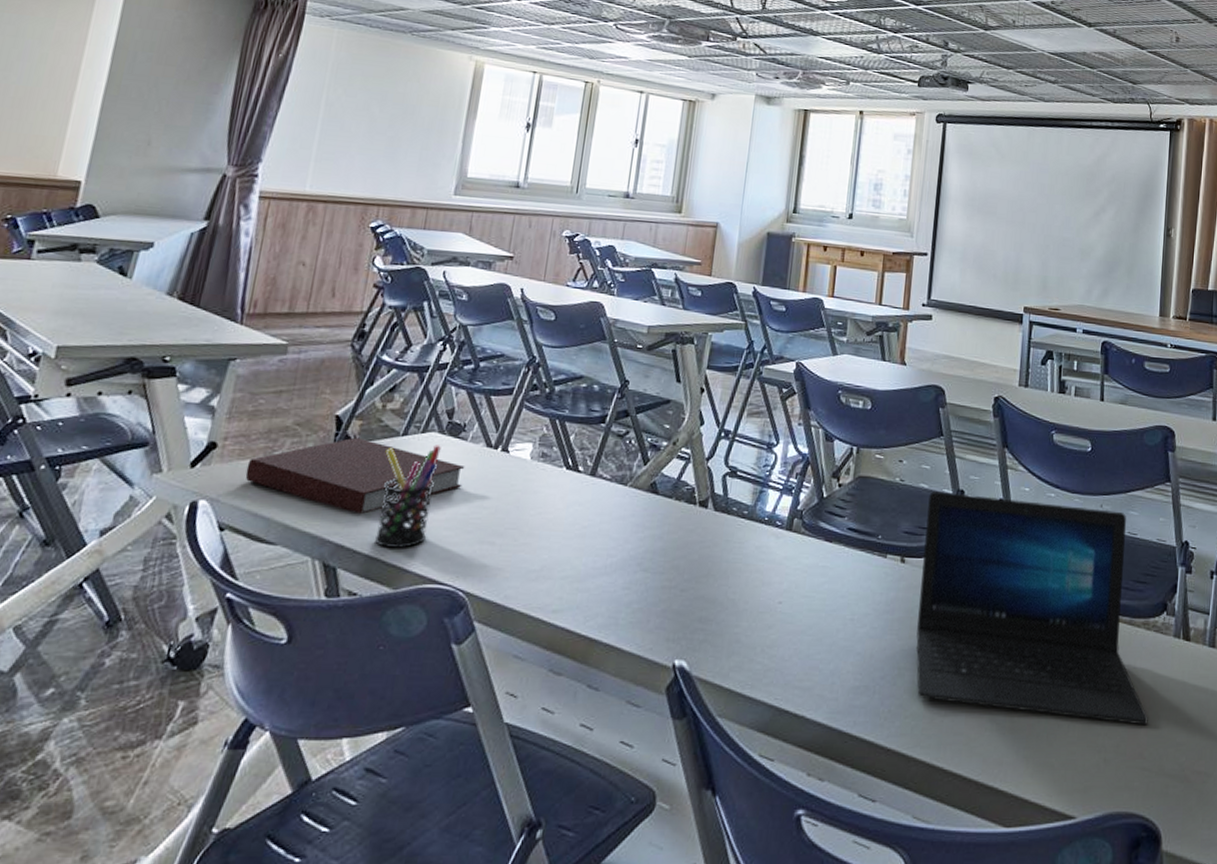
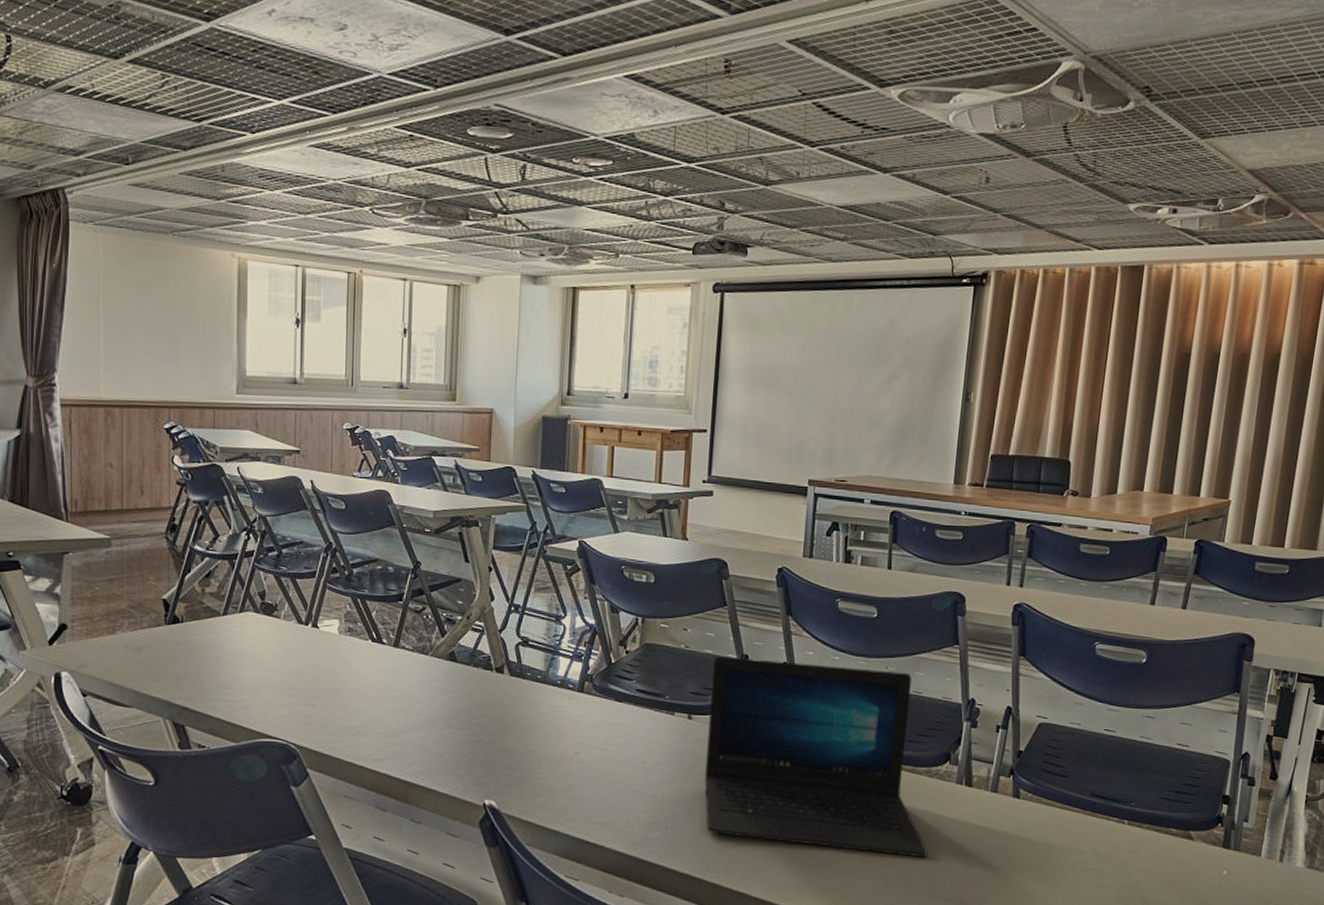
notebook: present [245,437,465,514] -> none [95,617,282,682]
pen holder: present [375,445,441,549] -> none [210,622,258,710]

